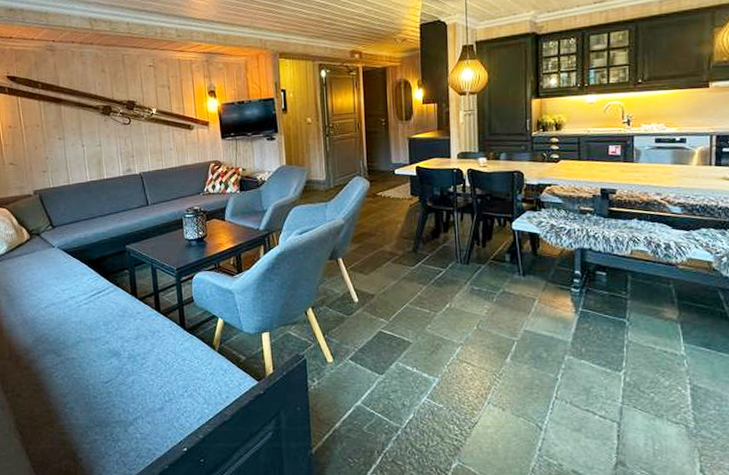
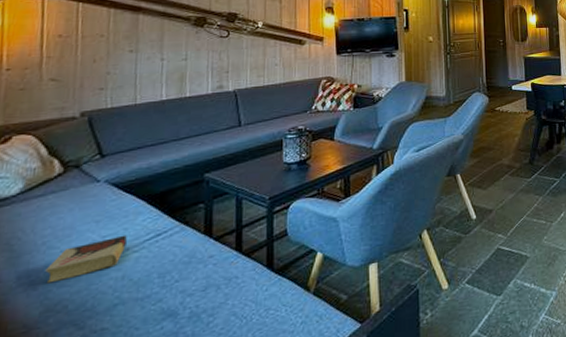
book: none [31,290,79,321] -> present [45,234,127,284]

